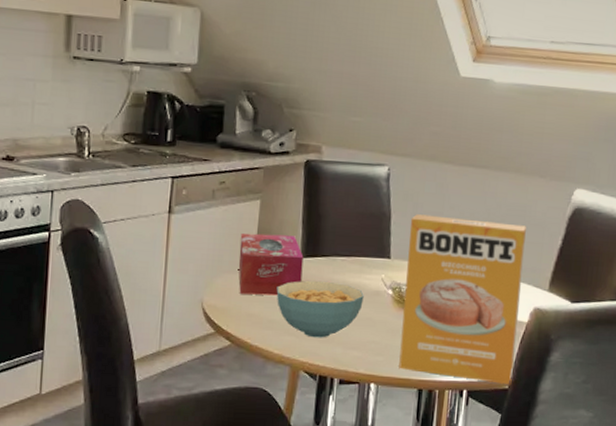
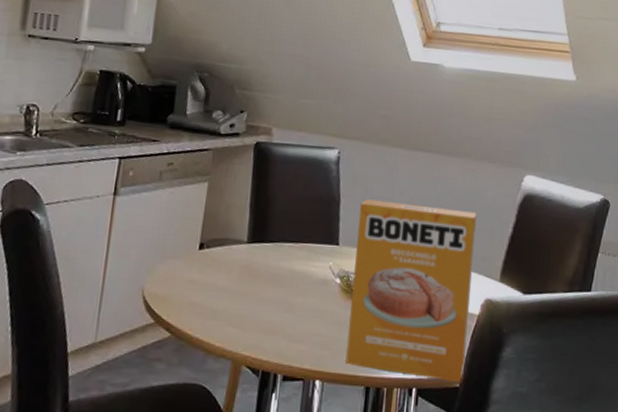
tissue box: present [238,233,304,296] -> none [182,216,250,284]
cereal bowl: present [276,281,364,338] -> none [220,268,311,330]

